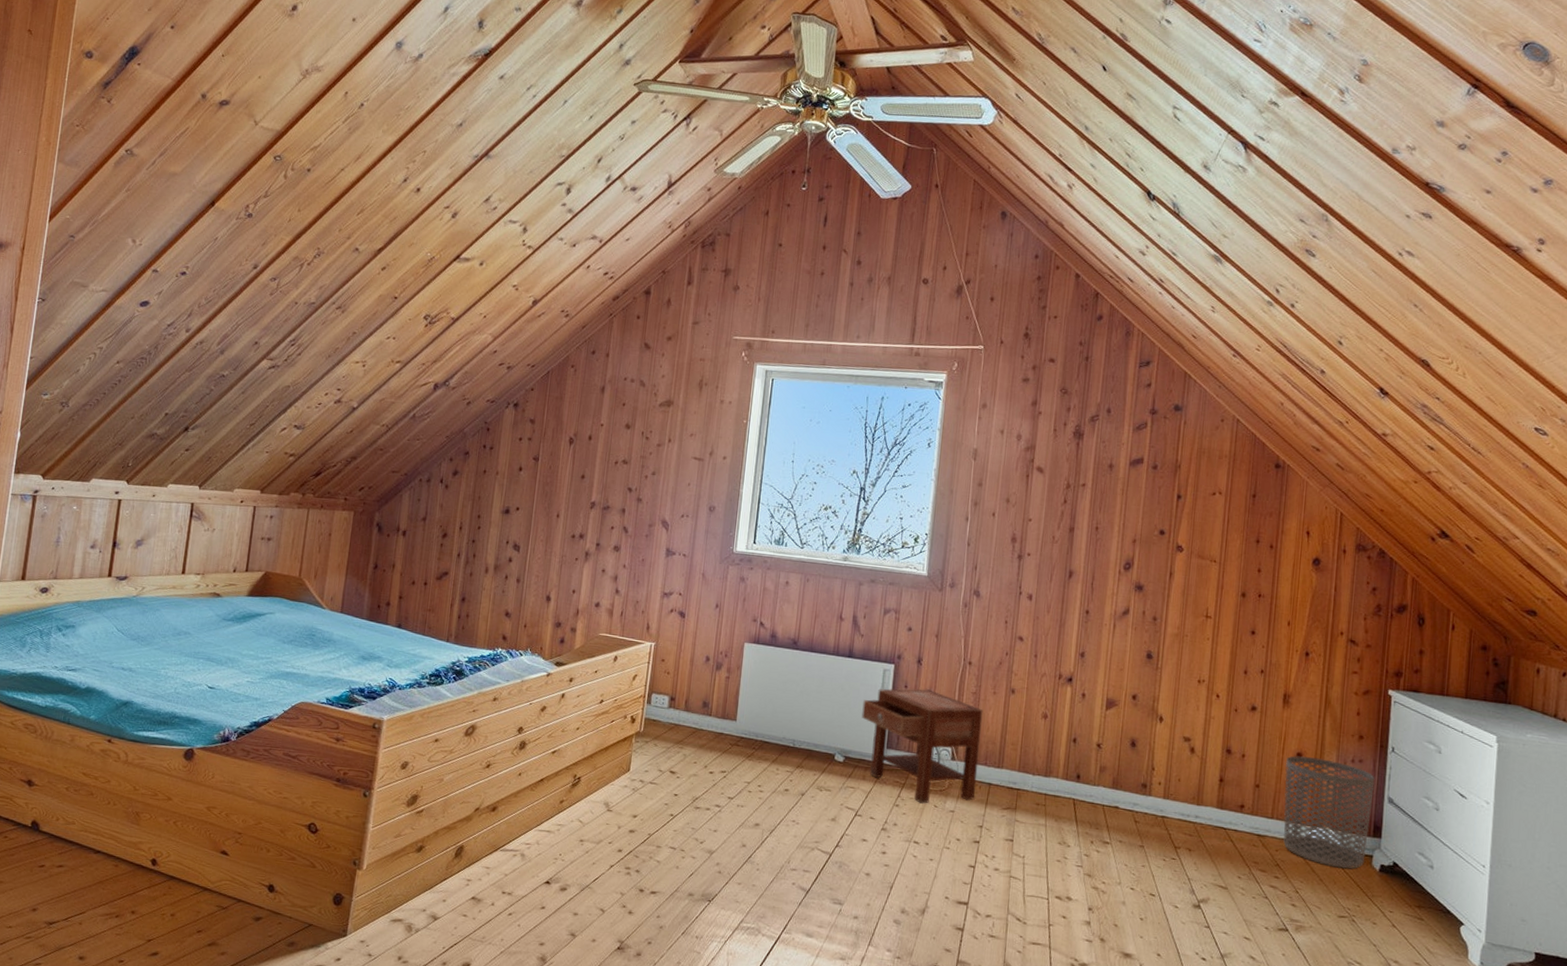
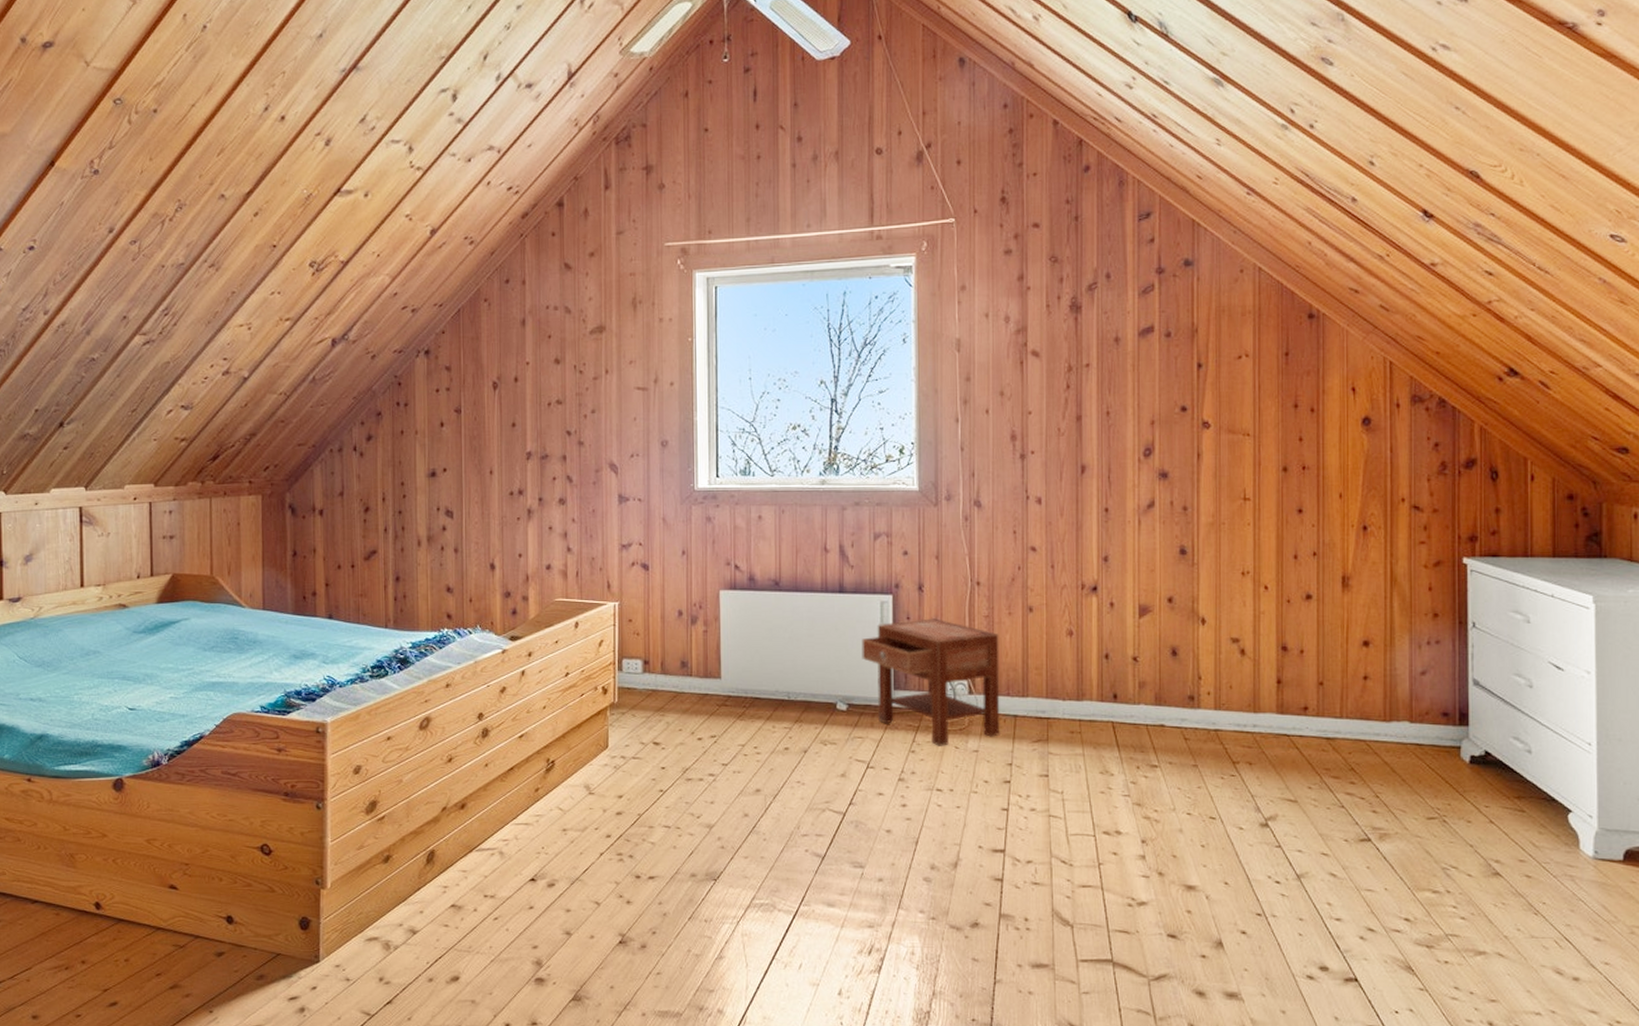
waste bin: present [1283,755,1375,869] -> none [1350,643,1456,765]

